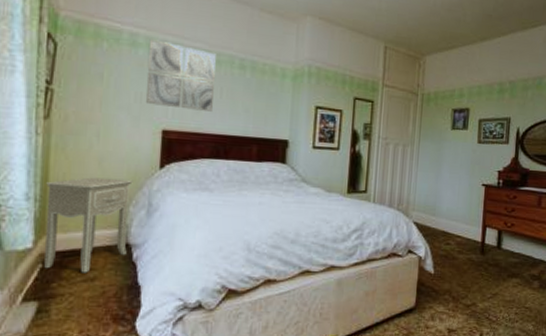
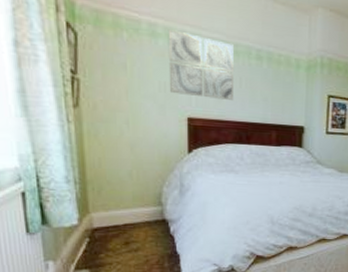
nightstand: present [44,177,133,273] -> none [83,161,164,245]

